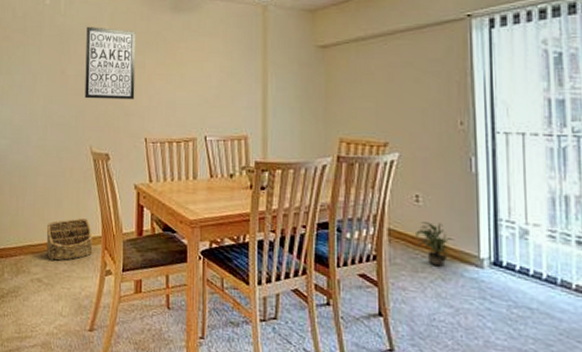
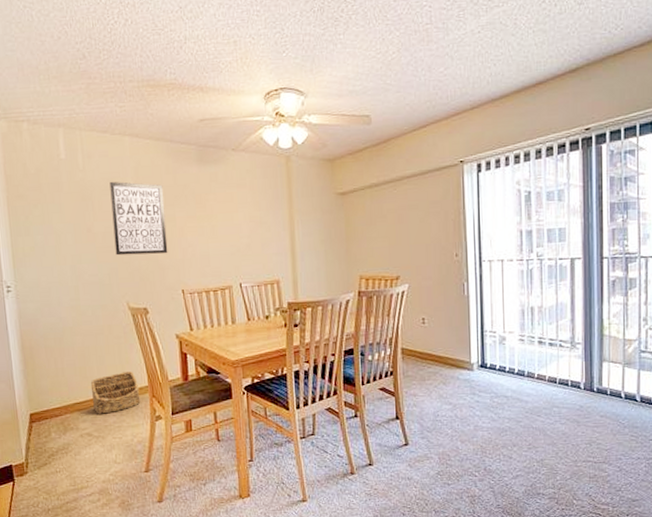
potted plant: present [416,222,455,267] -> none [423,339,452,374]

